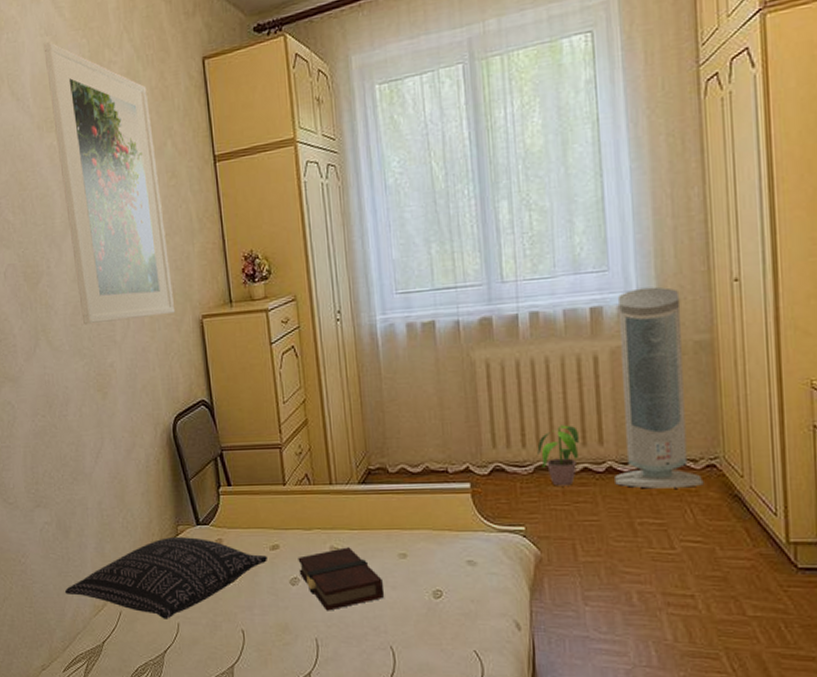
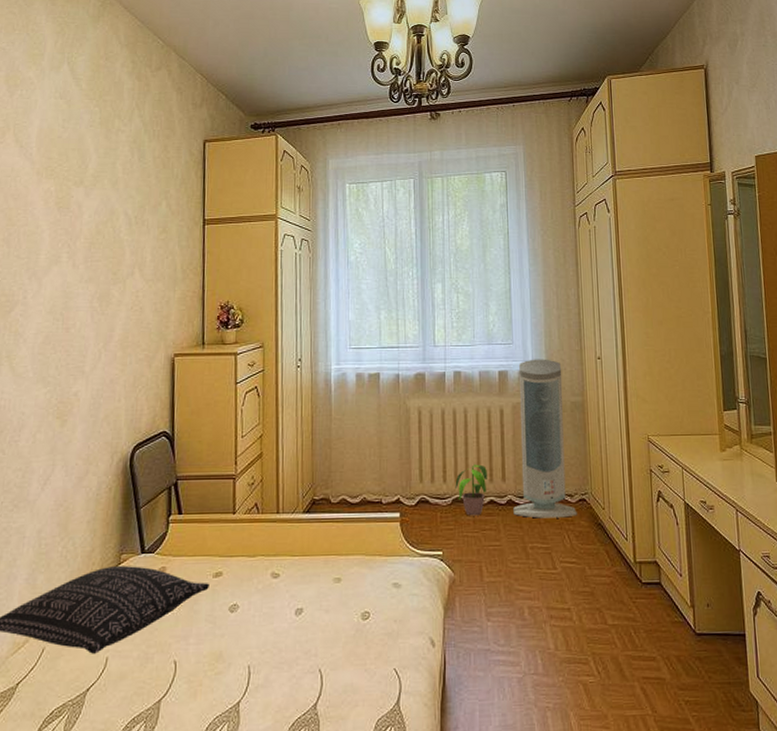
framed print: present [43,41,176,325] -> none [52,104,150,354]
book: present [298,547,385,611] -> none [239,573,318,637]

